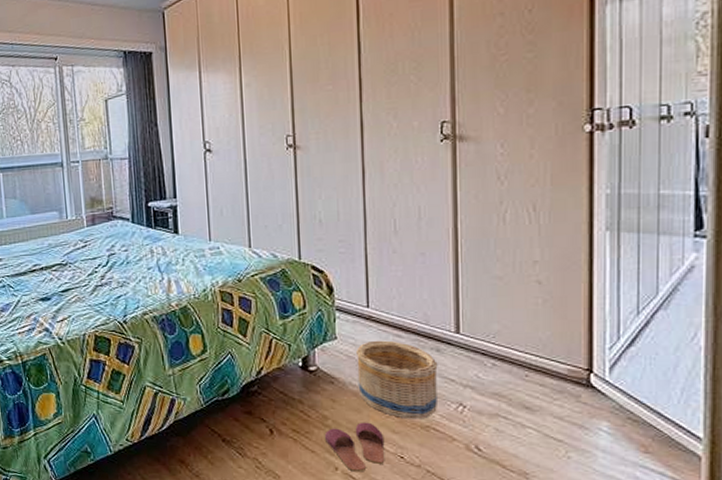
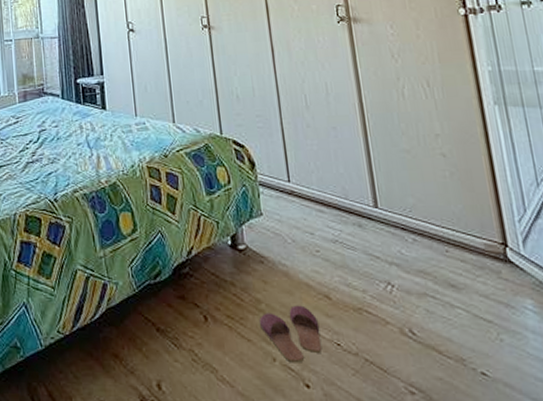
basket: present [355,340,438,419] -> none [281,216,367,301]

